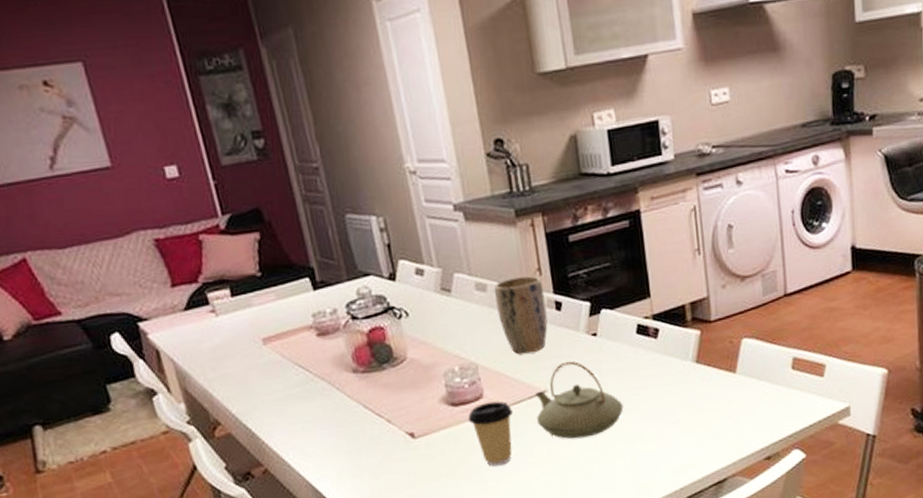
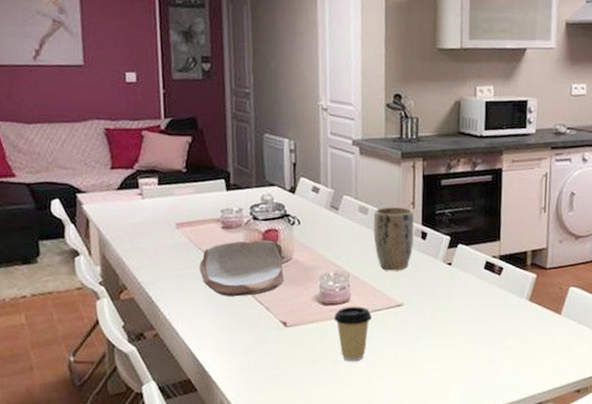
bowl: none [299,340,402,415] -> present [199,240,284,297]
teapot: present [536,361,624,439] -> none [391,282,465,349]

